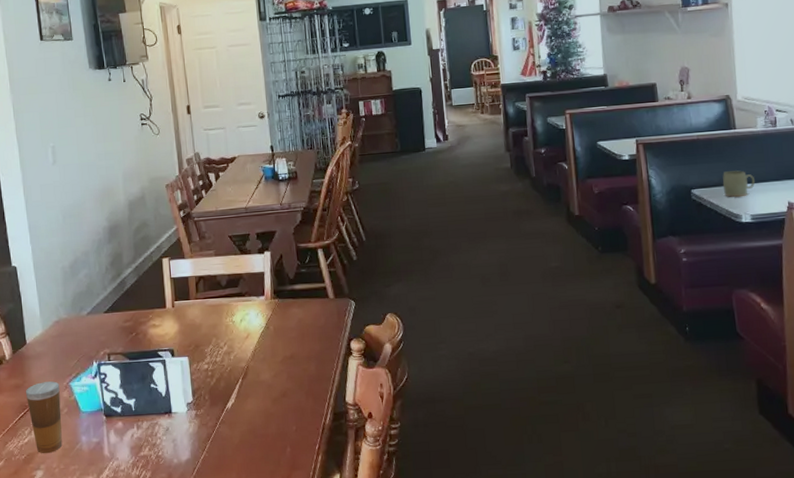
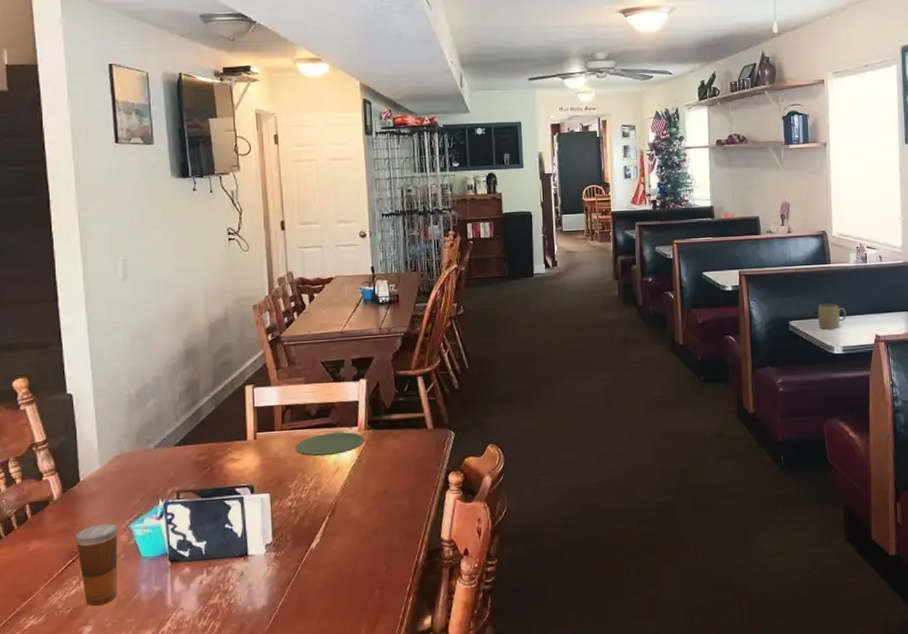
plate: none [208,301,272,324] -> present [294,432,365,457]

